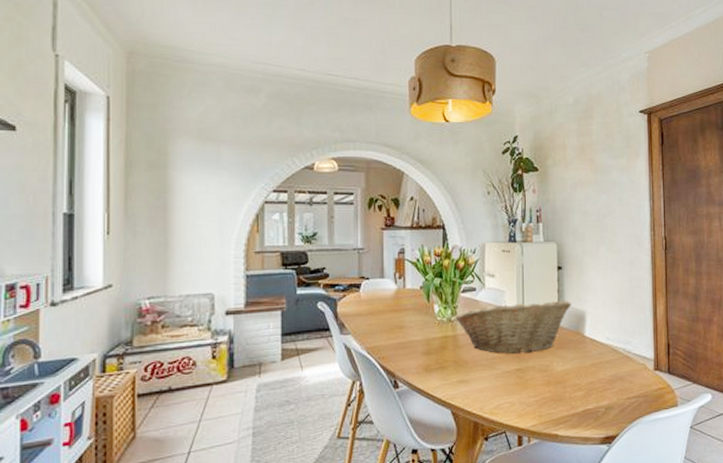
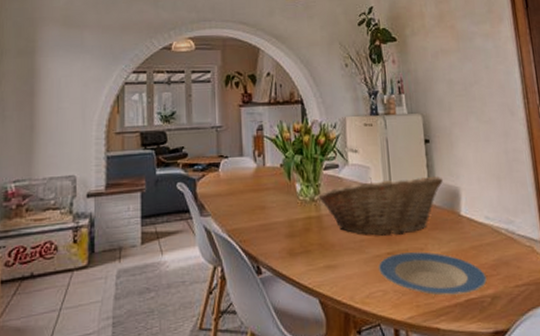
plate: none [506,368,603,407] -> present [378,252,487,296]

